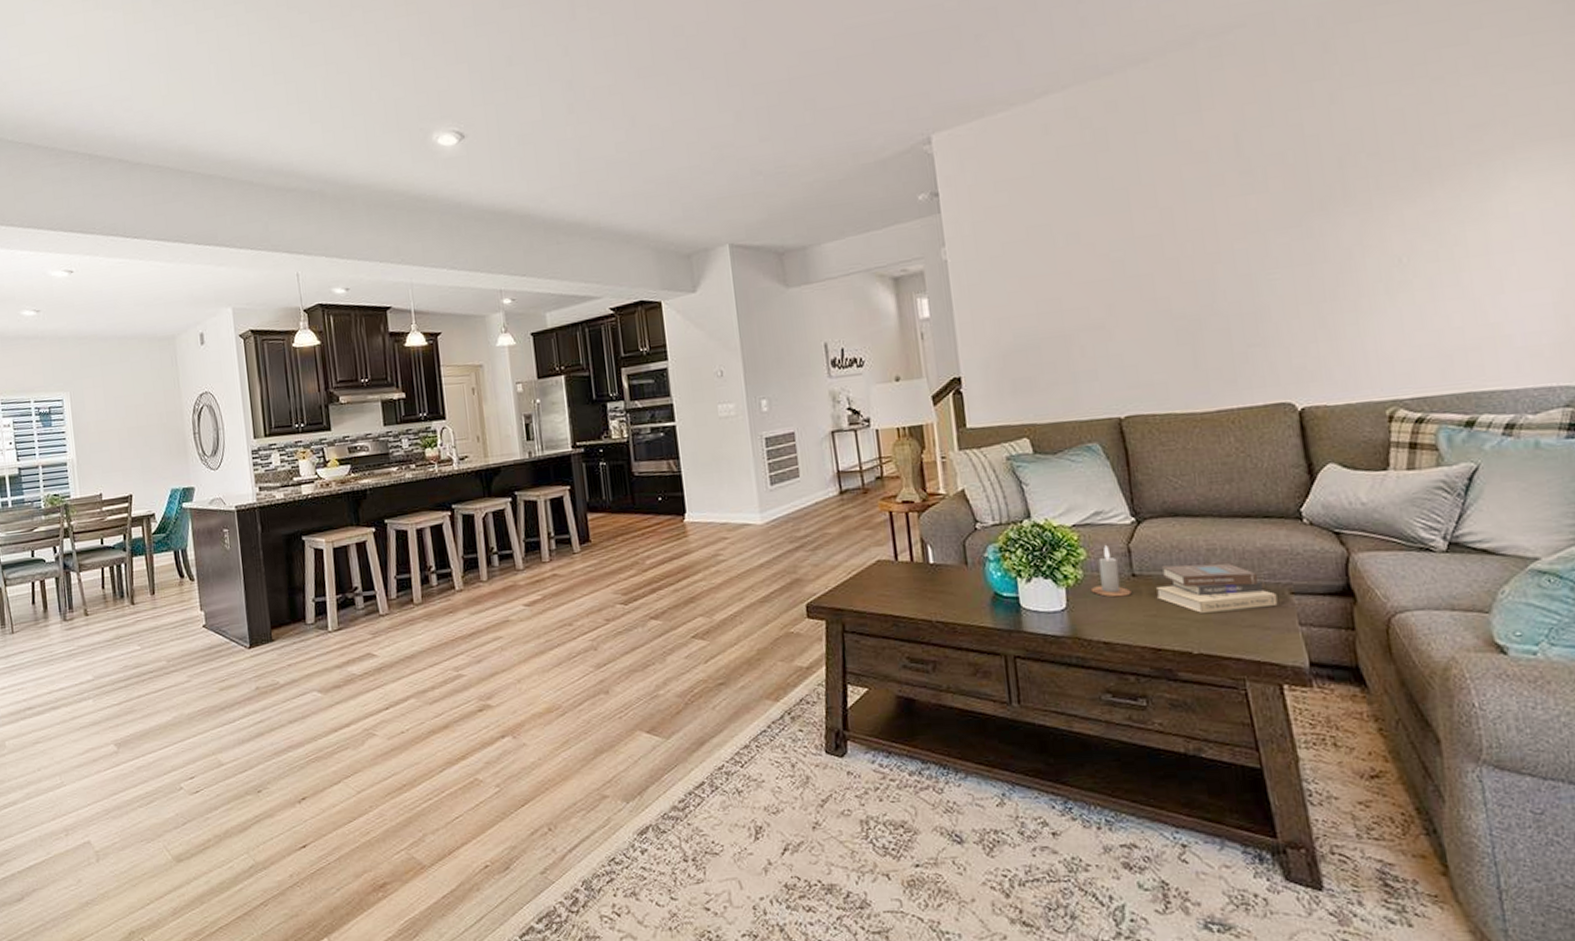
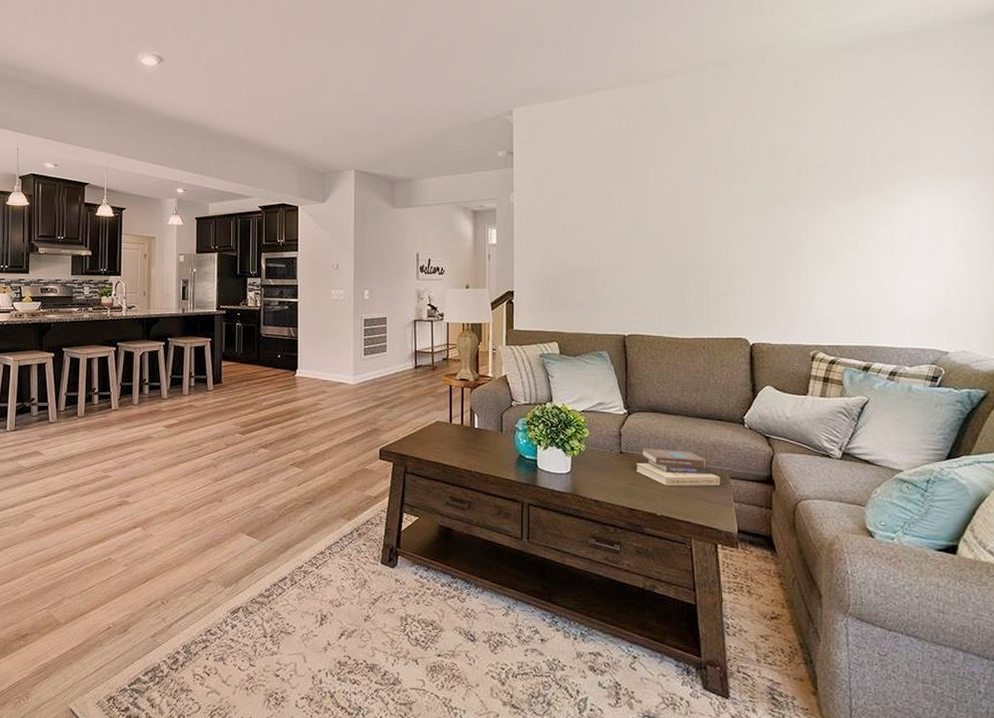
candle: present [1090,545,1132,598] -> none [589,428,618,468]

